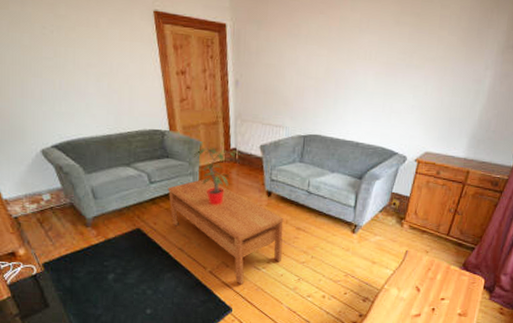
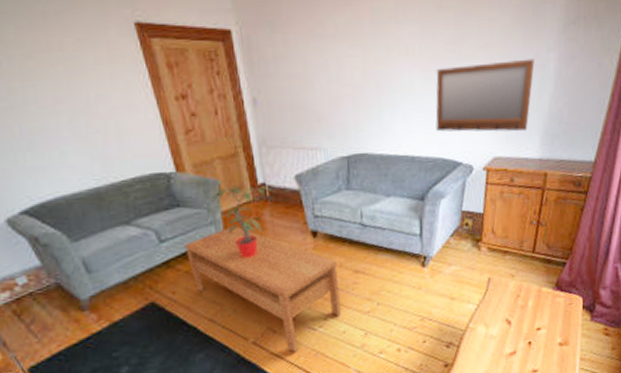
home mirror: none [380,72,473,134] -> present [435,59,535,132]

